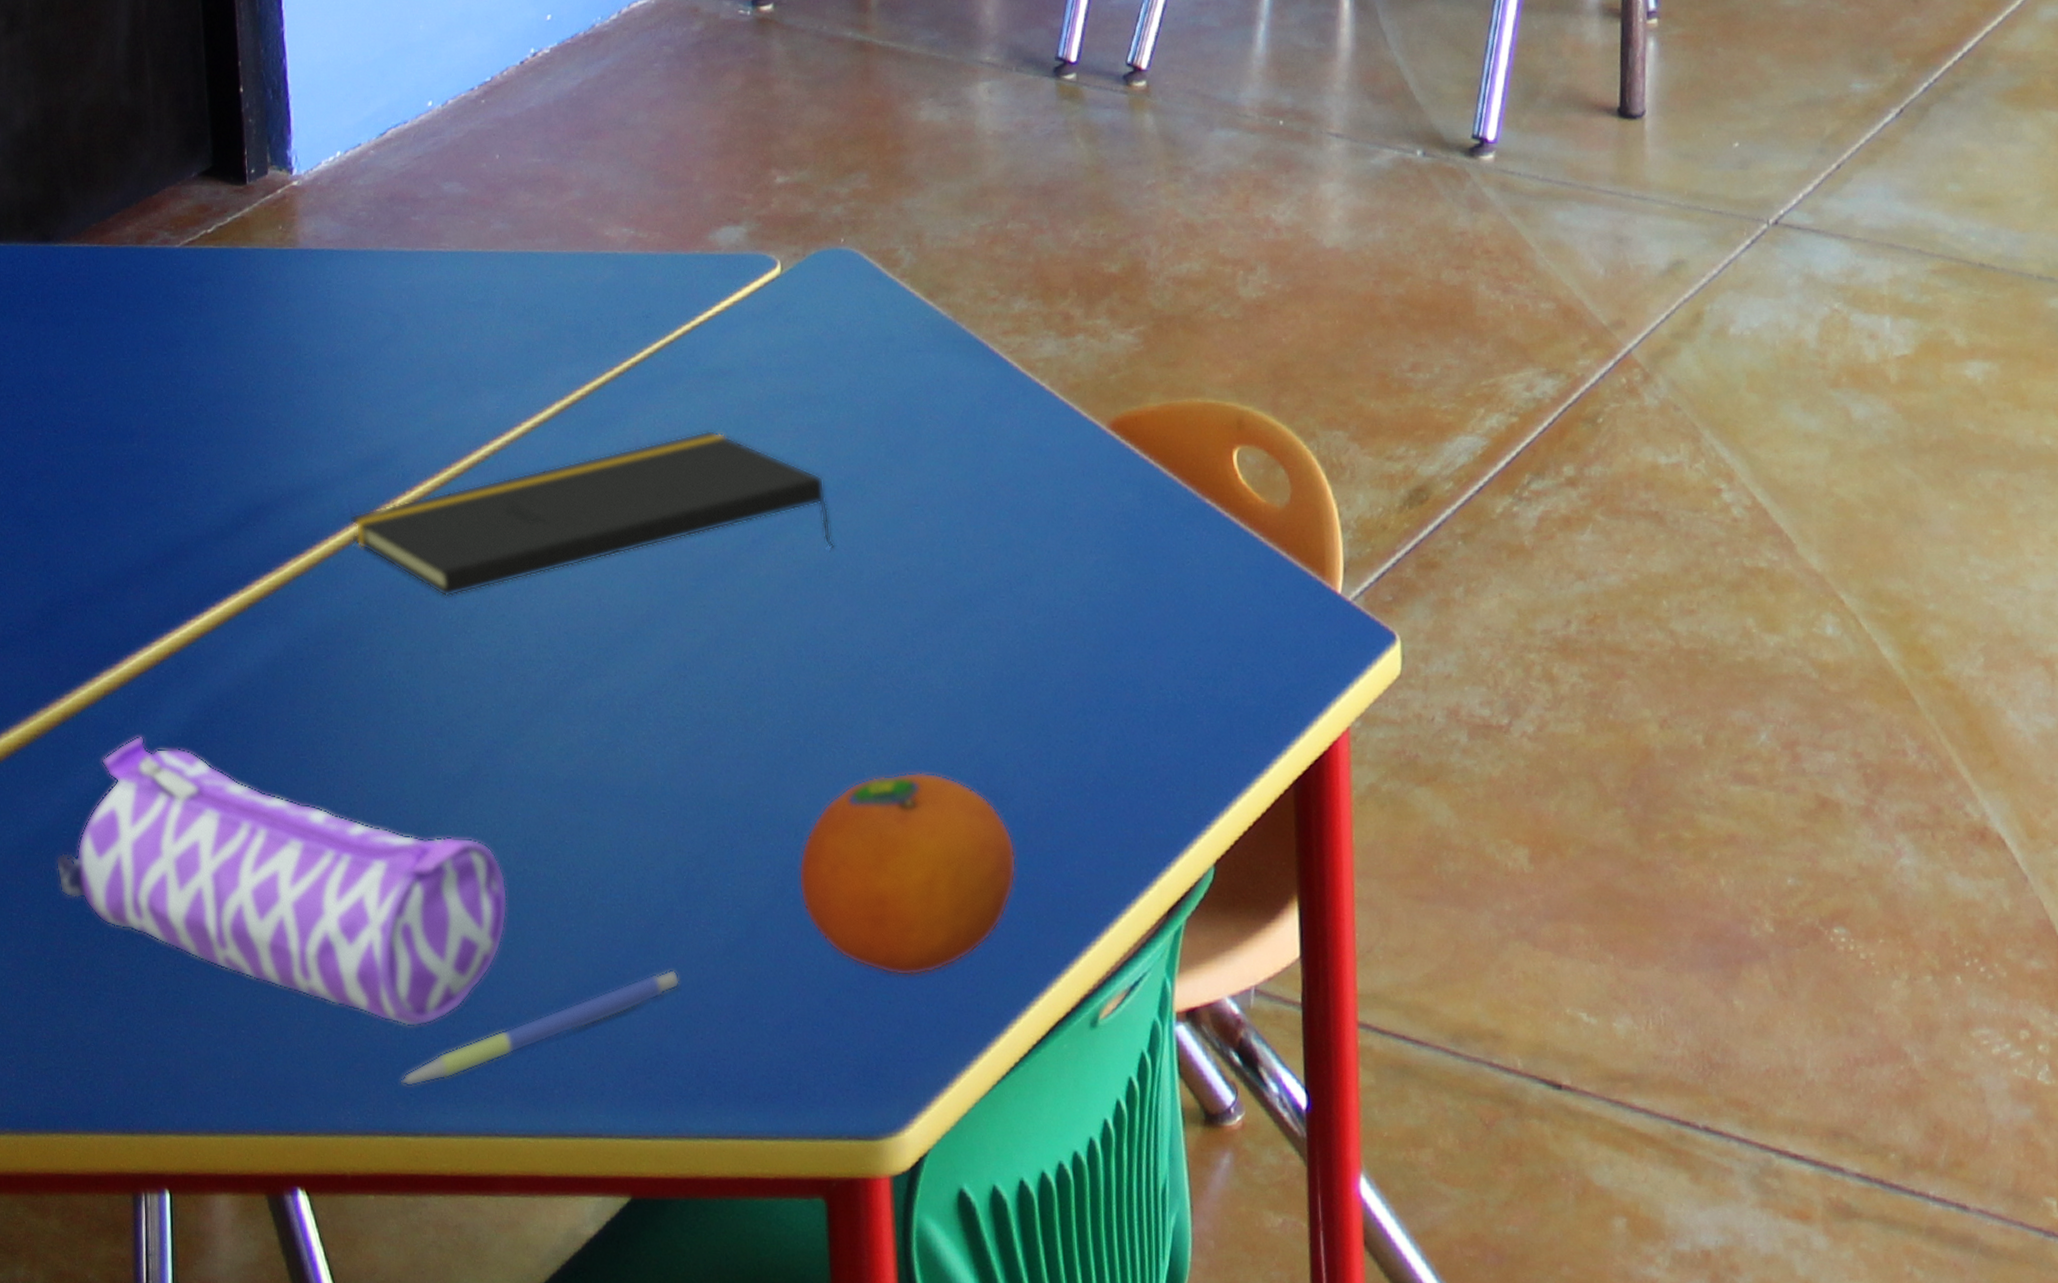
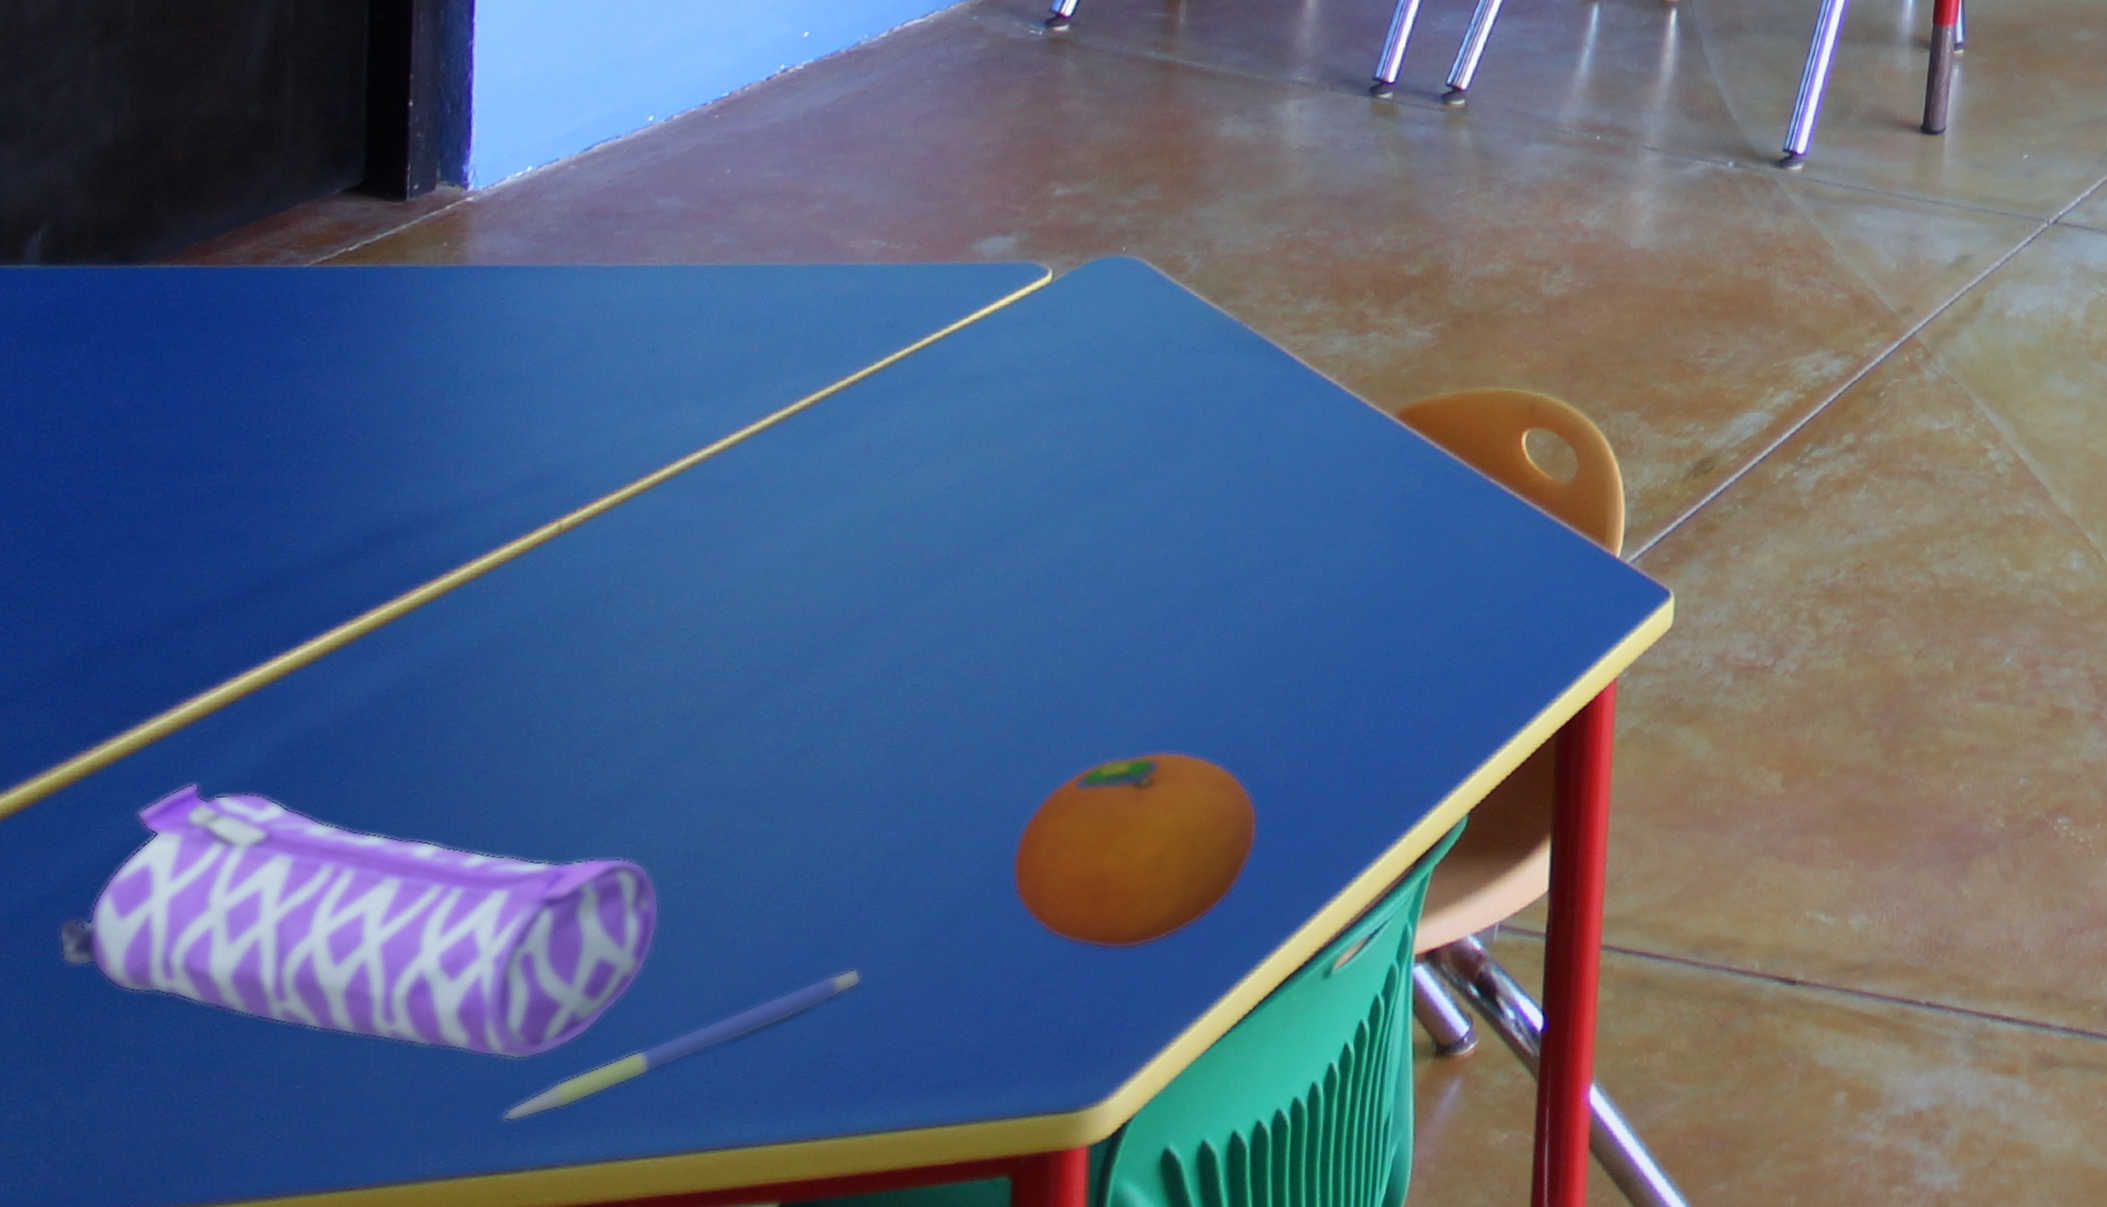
notepad: present [350,430,834,597] -> none [502,434,1085,614]

